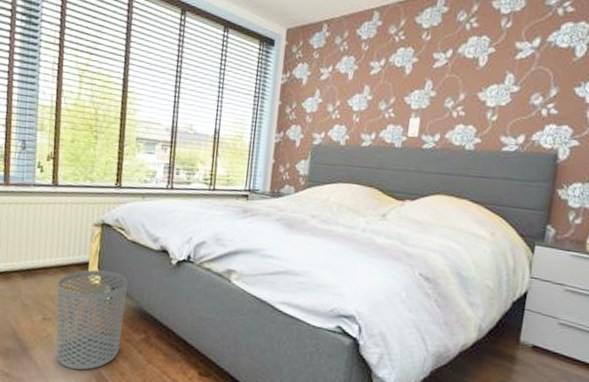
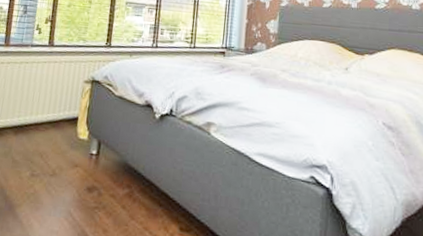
waste bin: present [56,270,128,370] -> none [41,125,114,228]

